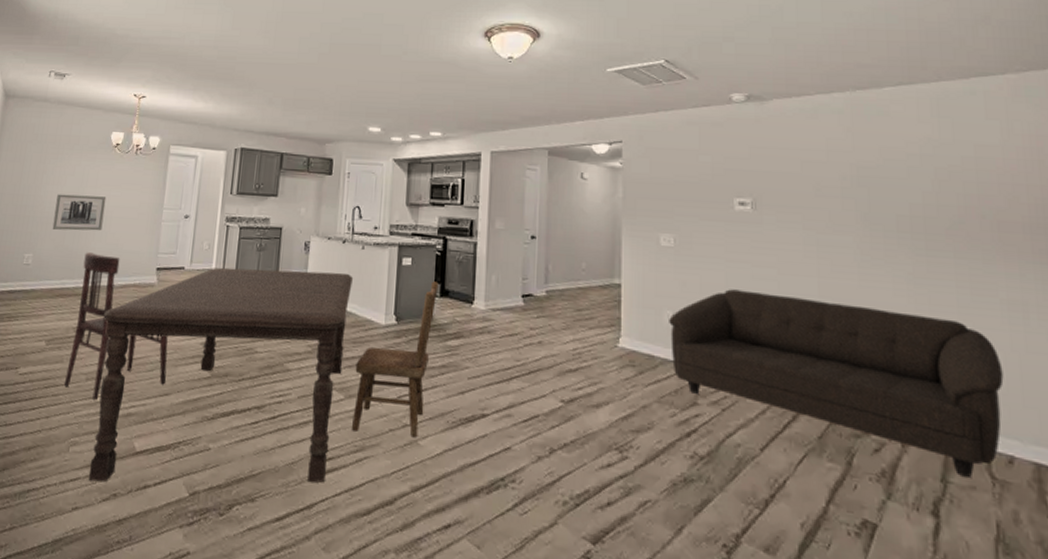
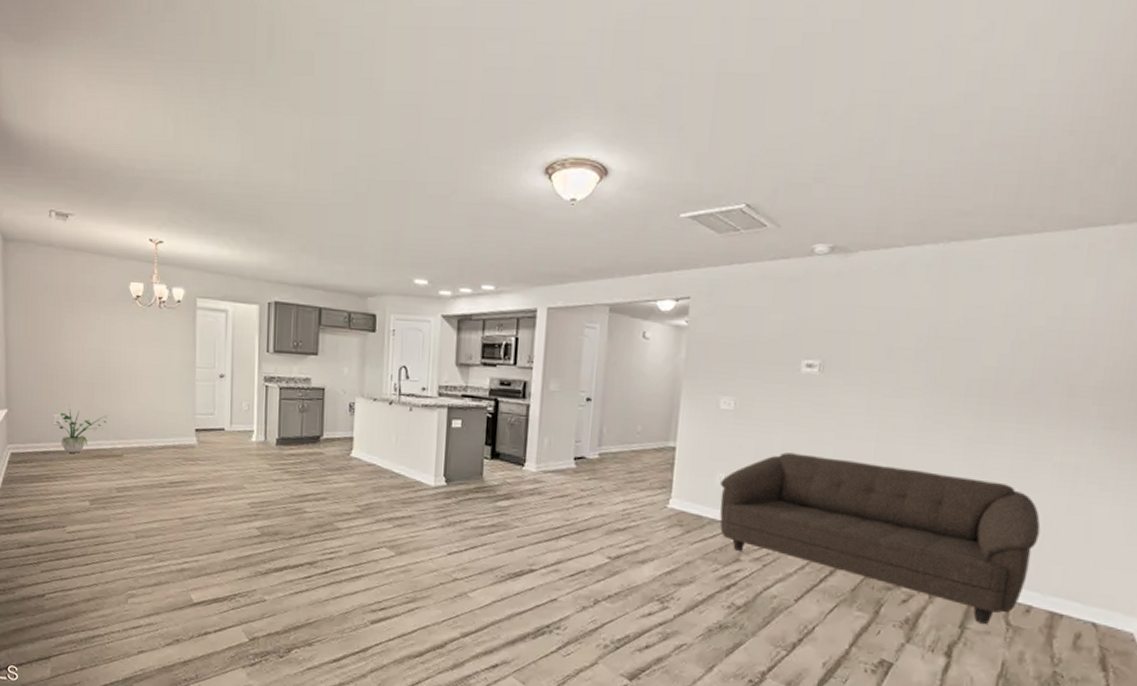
potted plant: none [24,246,75,292] -> present [54,406,107,453]
wall art: present [52,194,107,231] -> none [79,351,133,391]
dining chair: present [65,252,168,401] -> none [115,413,216,557]
dining table: present [88,267,354,483] -> none [146,428,402,630]
dining chair: present [352,281,439,438] -> none [403,443,489,591]

